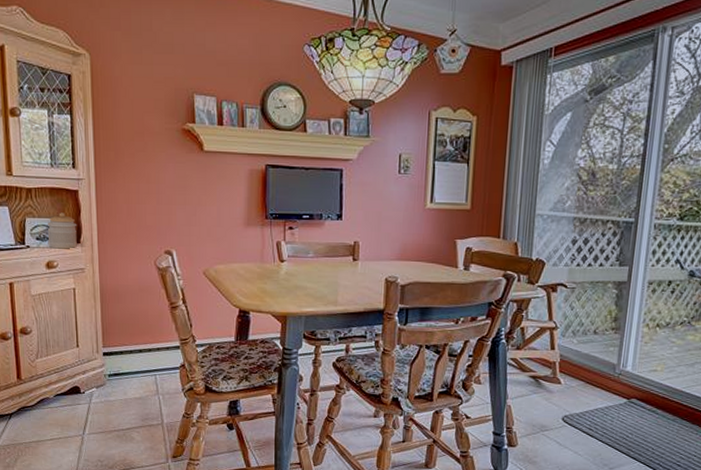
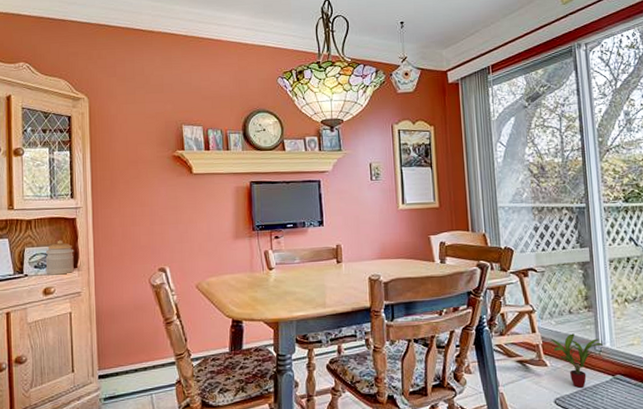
potted plant: none [569,354,625,408] -> present [550,333,604,388]

